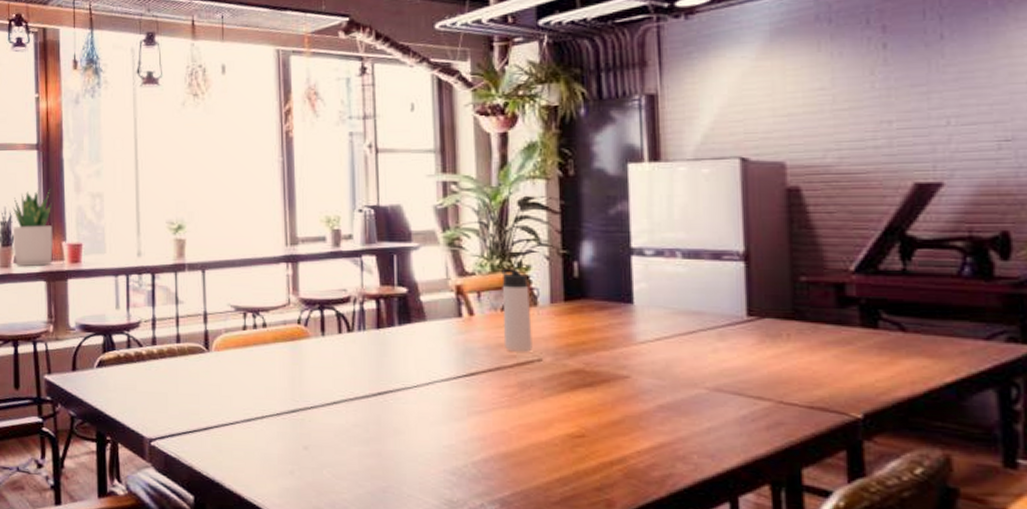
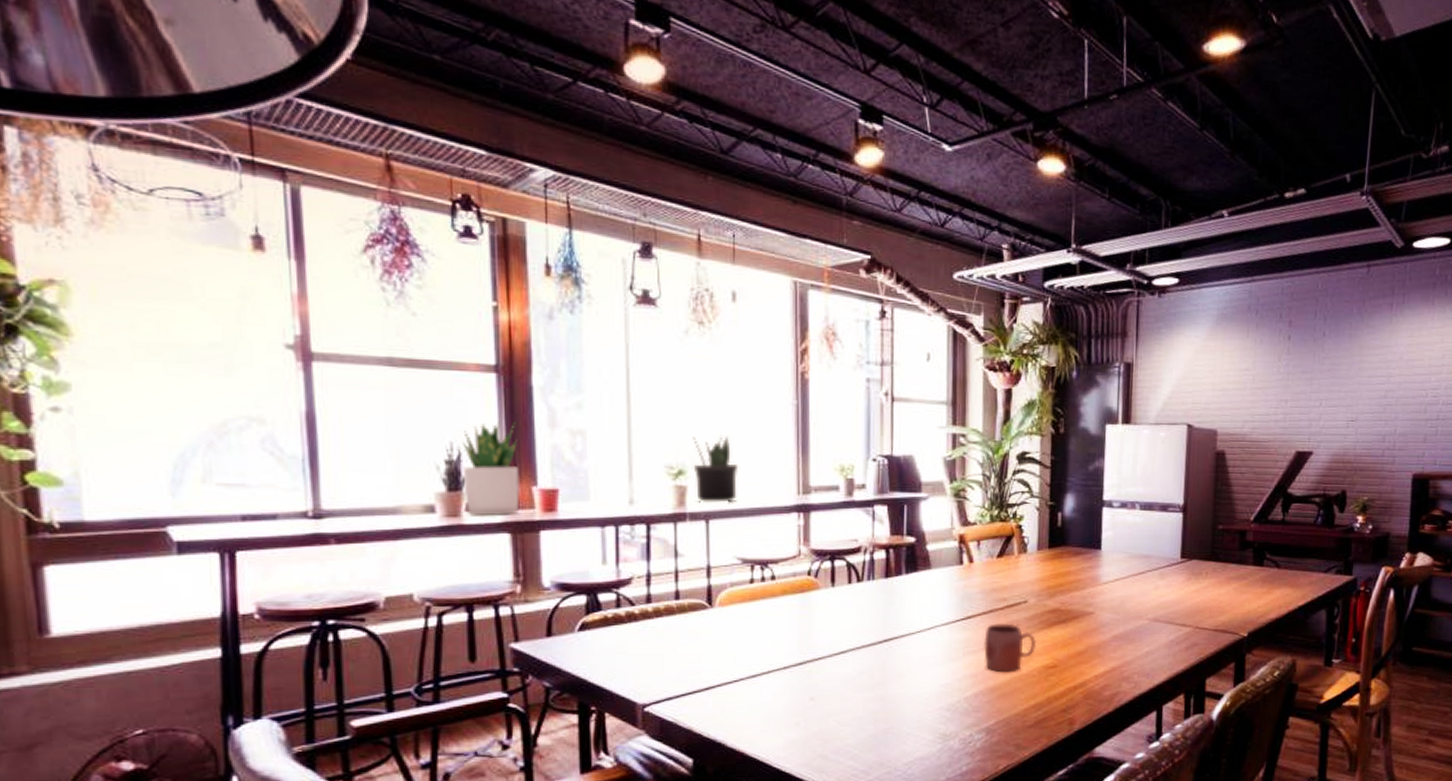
planter: none [190,192,231,254] -> present [693,435,739,503]
mug: none [492,382,557,439] -> present [984,623,1037,673]
thermos bottle: present [501,269,533,354] -> none [997,519,1021,596]

